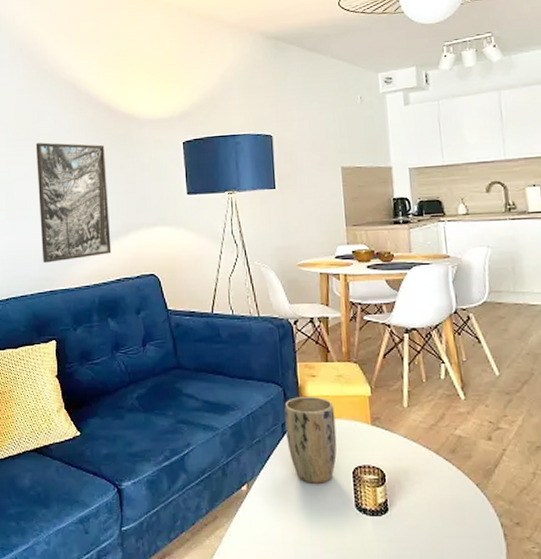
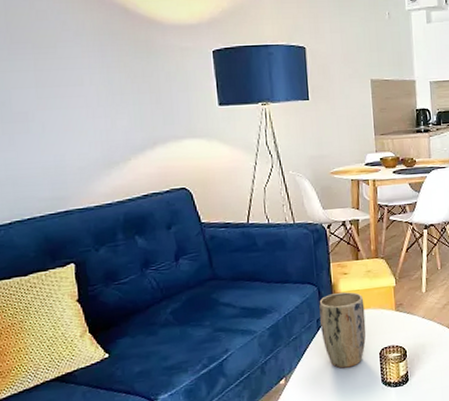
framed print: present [35,142,112,263] -> none [35,46,136,181]

